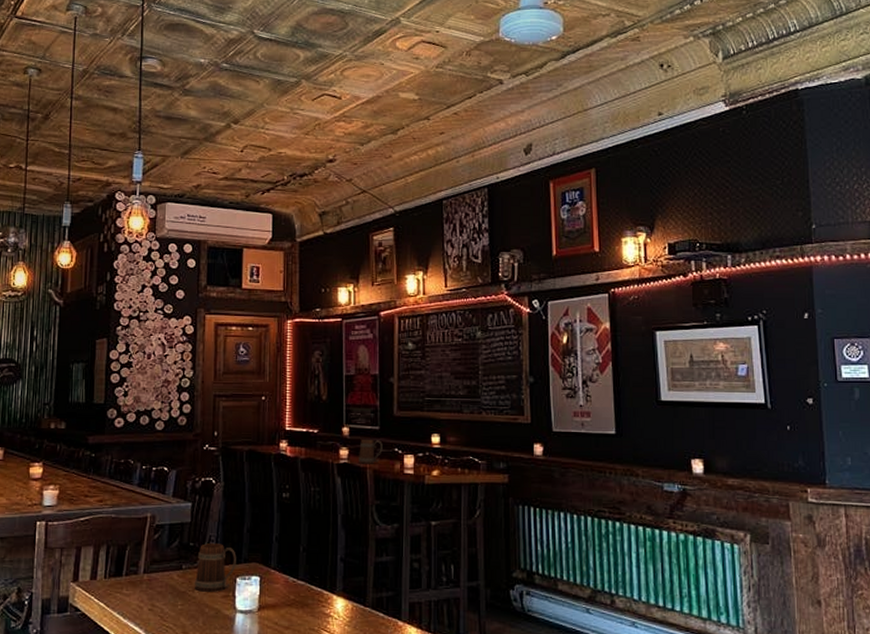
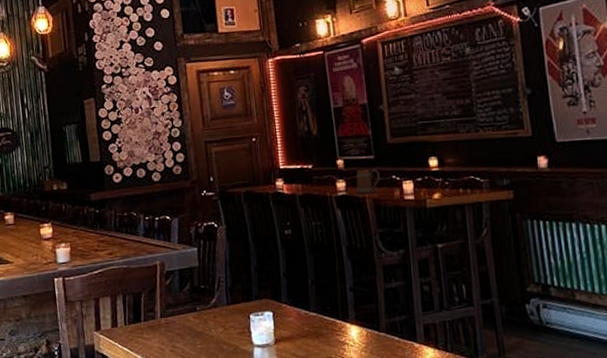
beer mug: present [194,543,237,592] -> none [209,284,248,331]

